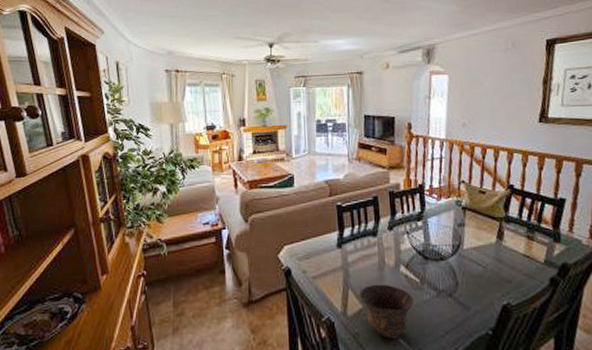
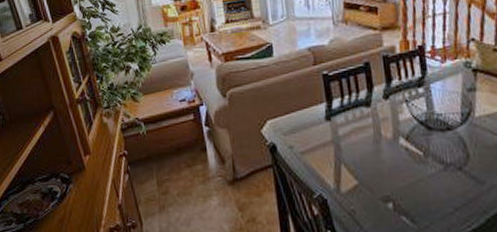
bowl: present [359,284,415,338] -> none [353,158,418,215]

